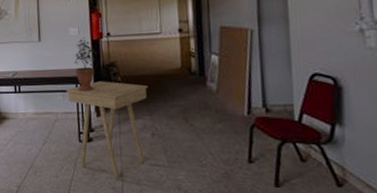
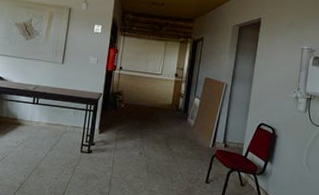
side table: present [65,81,148,180] -> none [77,105,144,186]
potted plant: present [74,38,97,92] -> none [88,67,109,112]

